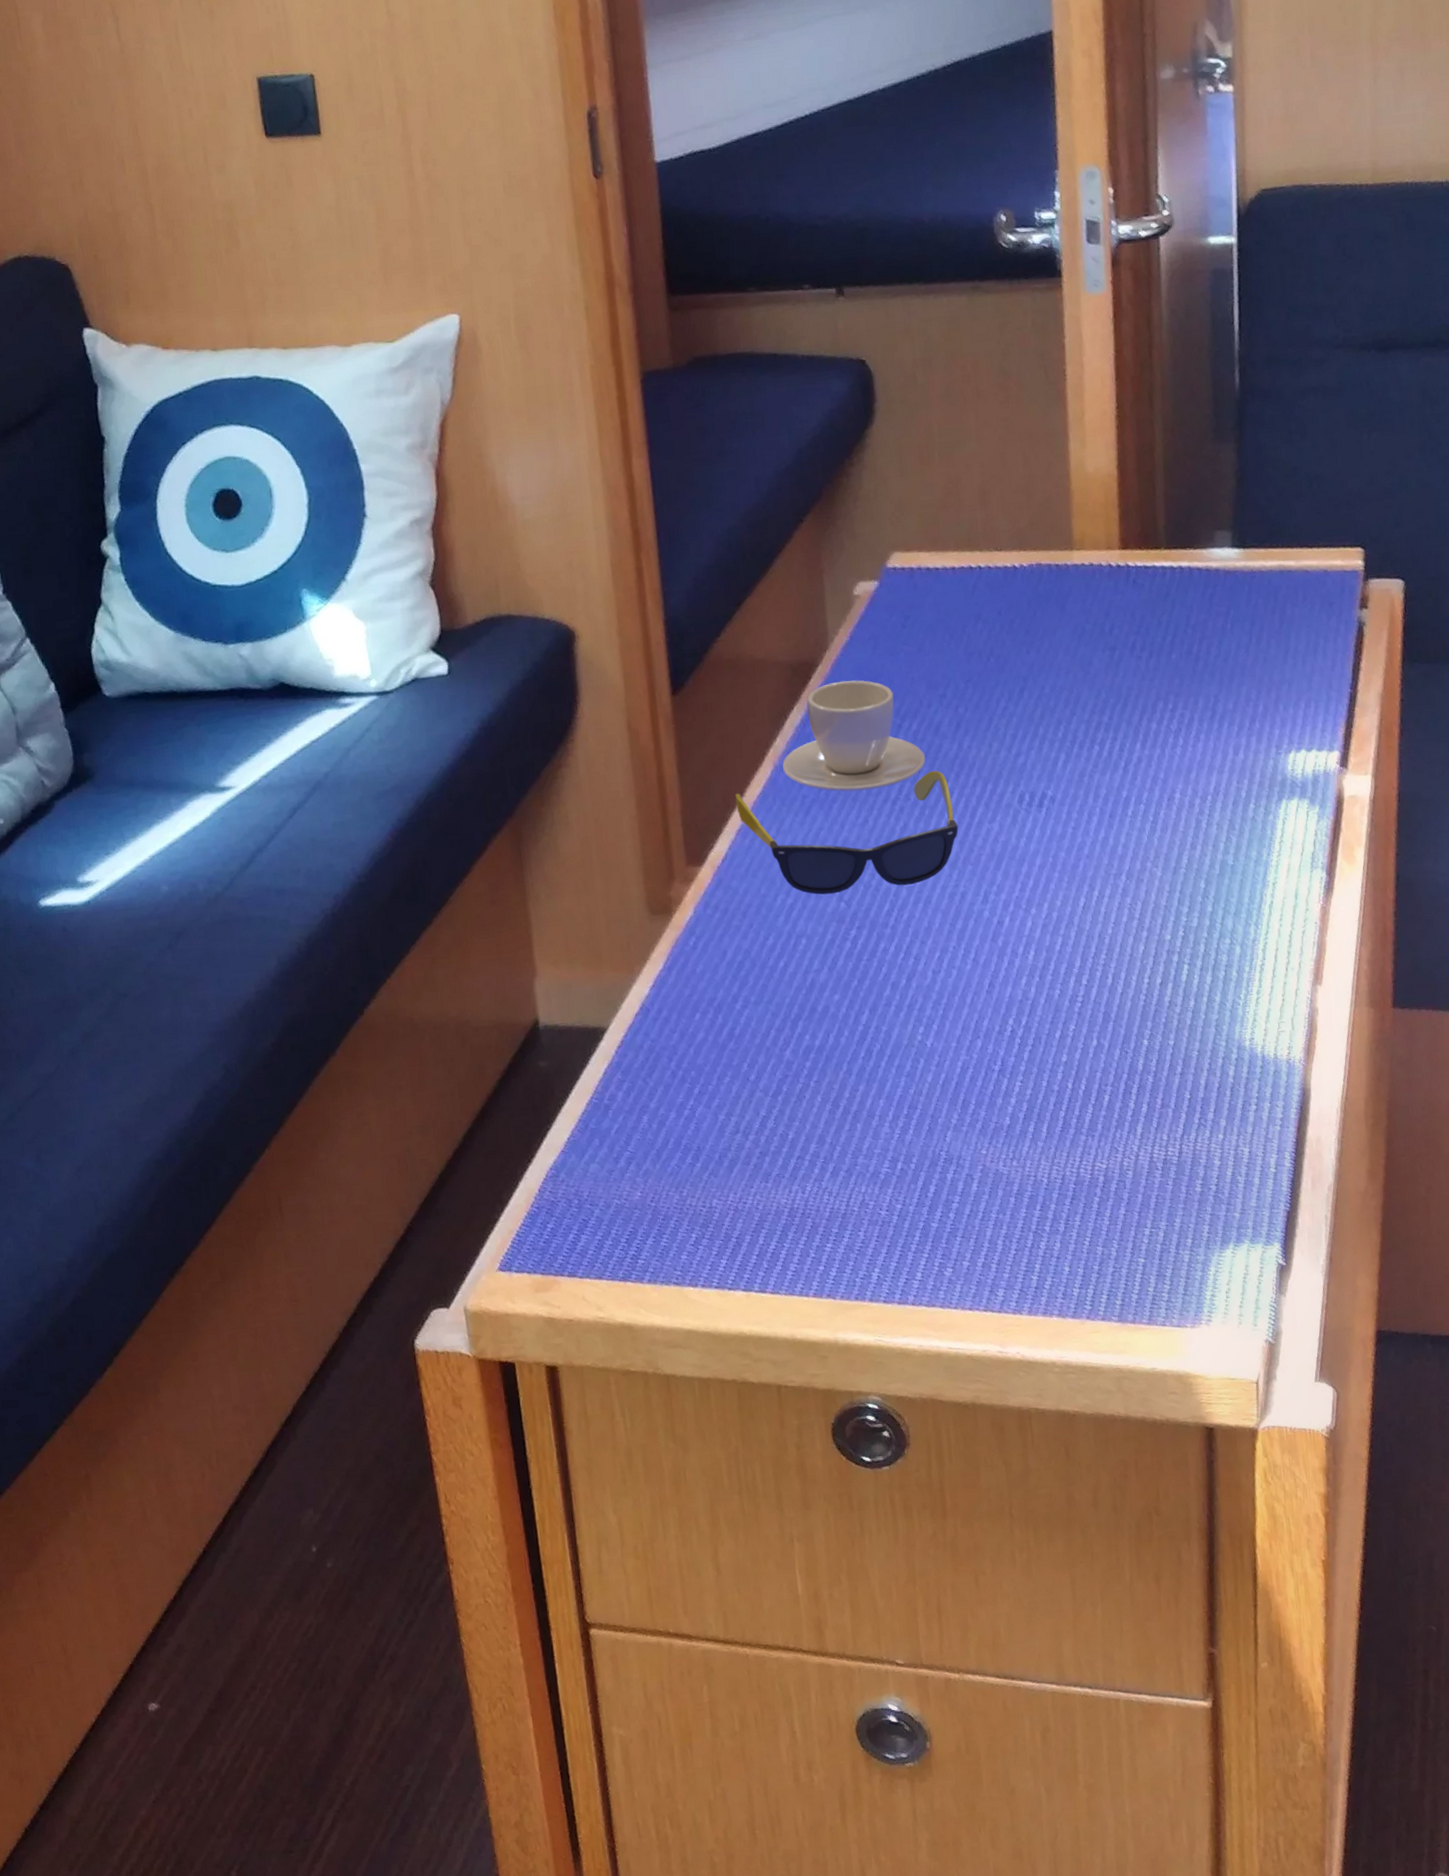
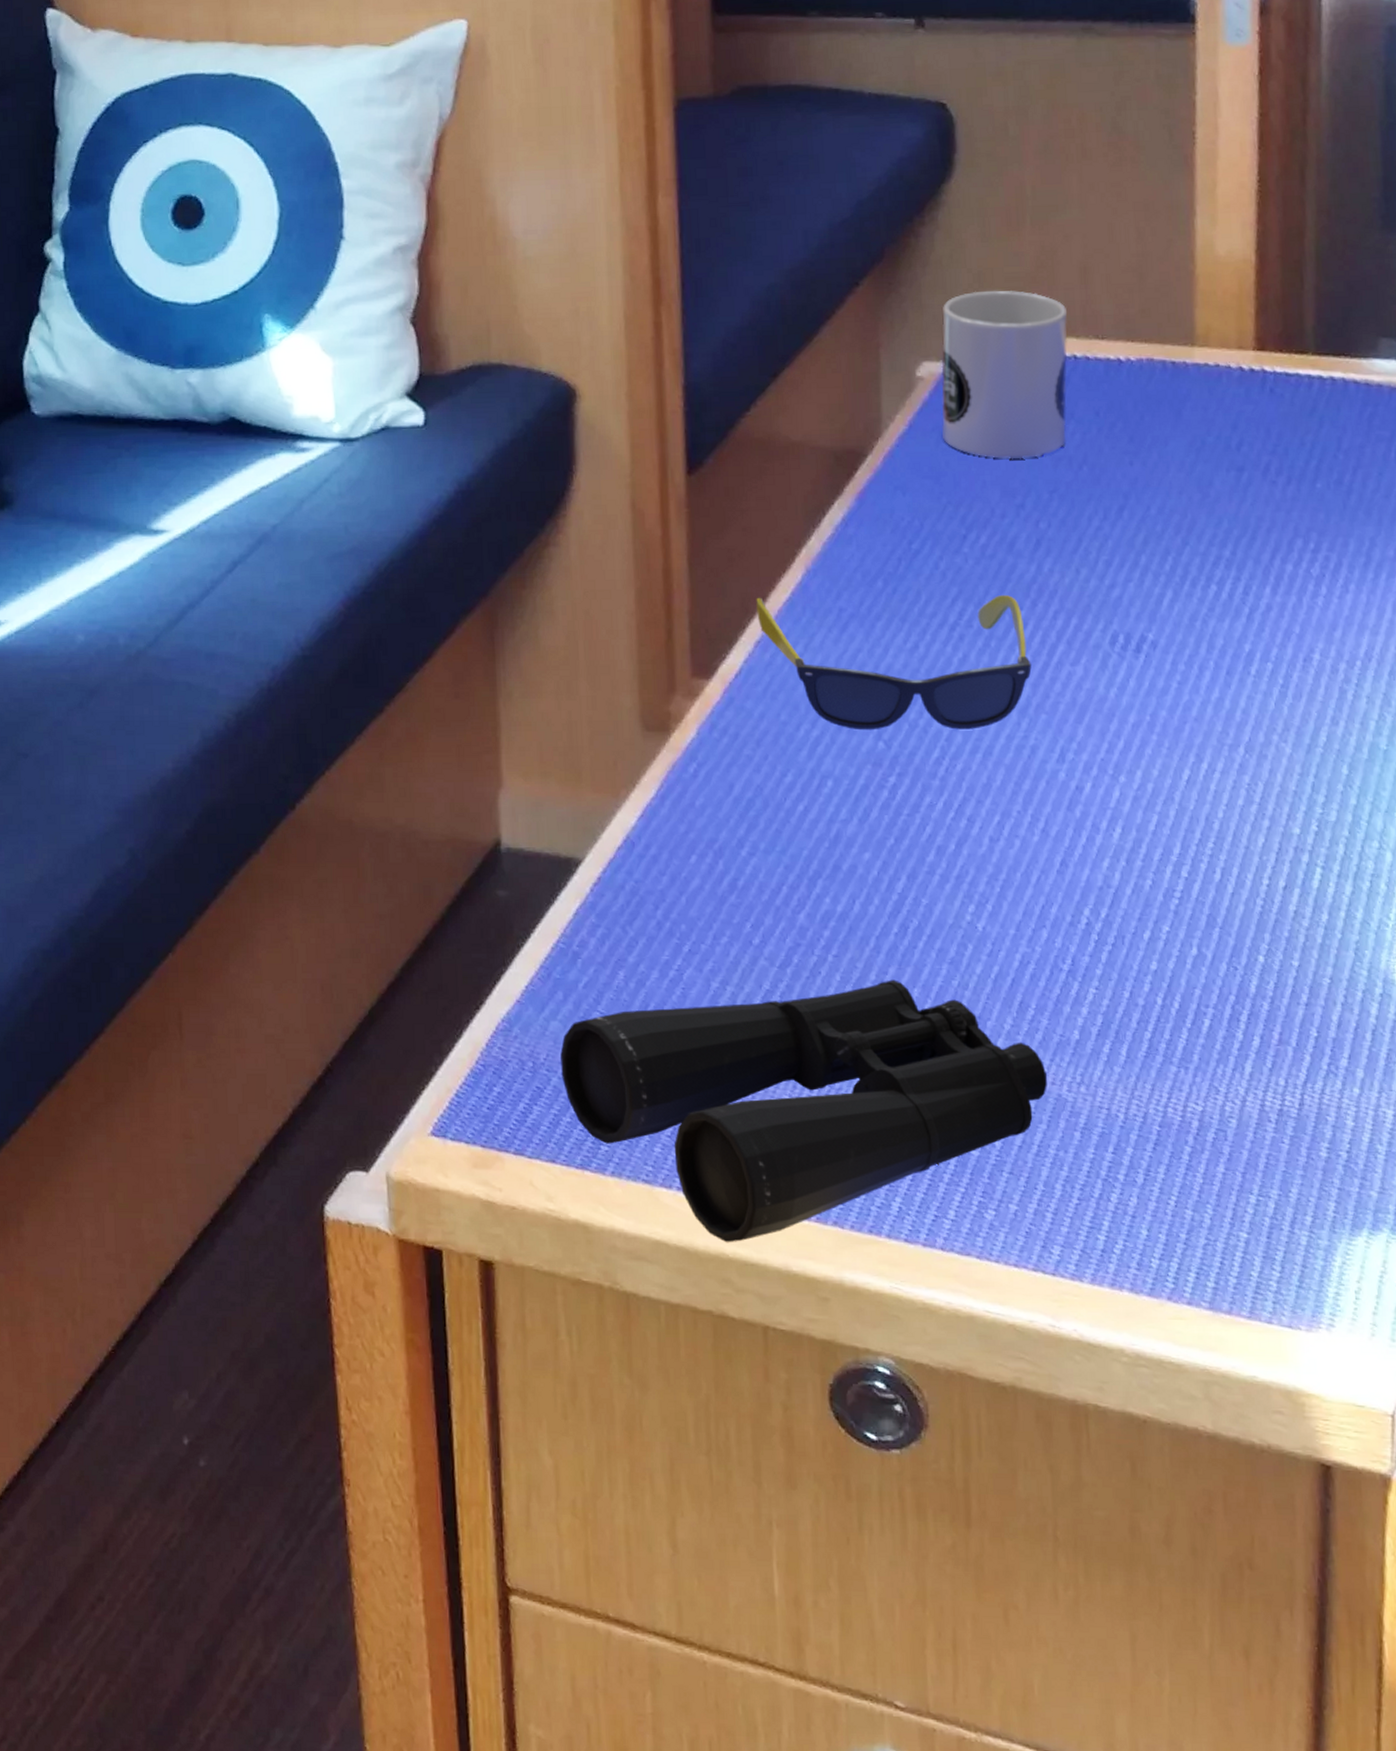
binoculars: none [600,1095,988,1324] -> present [560,979,1047,1243]
teacup: present [782,680,926,792] -> none [817,476,996,611]
mug: none [872,515,977,658] -> present [941,290,1068,460]

